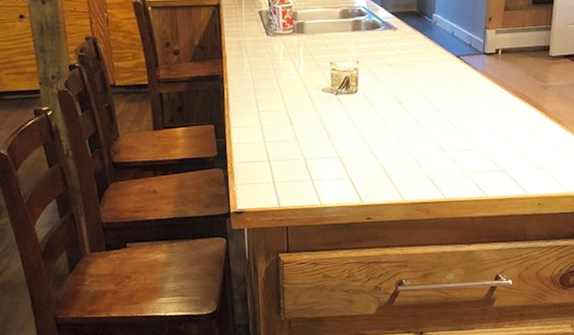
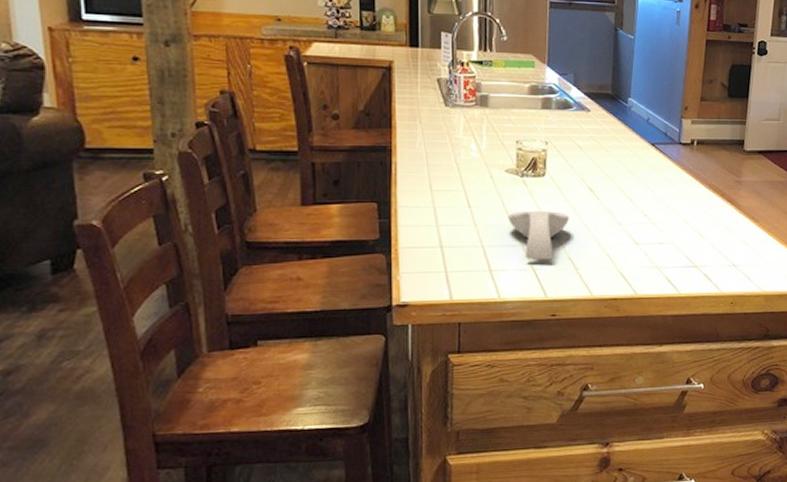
spoon rest: none [325,124,381,170] -> present [508,211,570,260]

